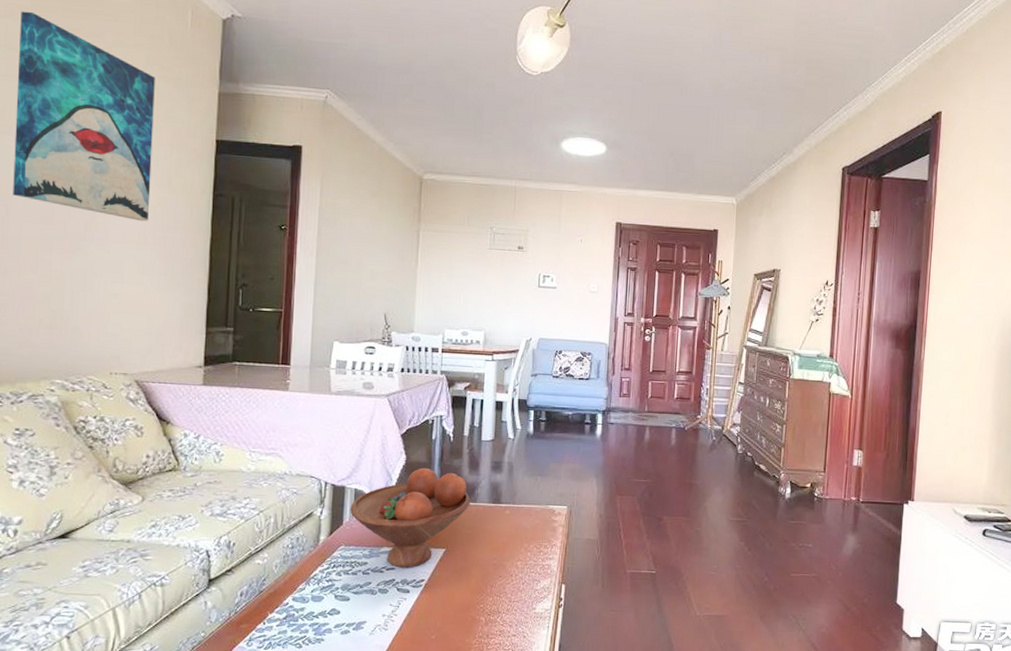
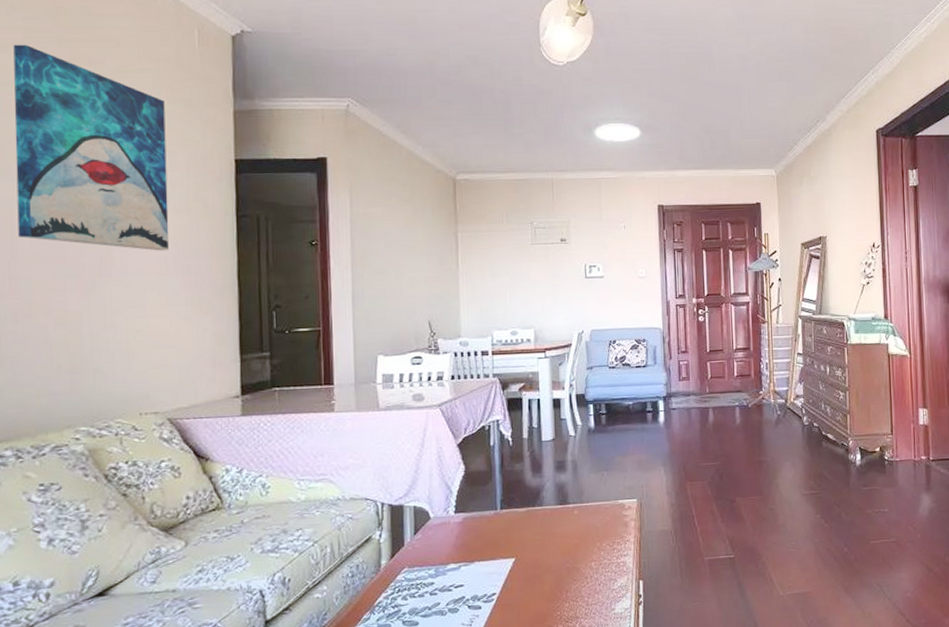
fruit bowl: present [350,467,471,568] -> none [410,475,537,584]

